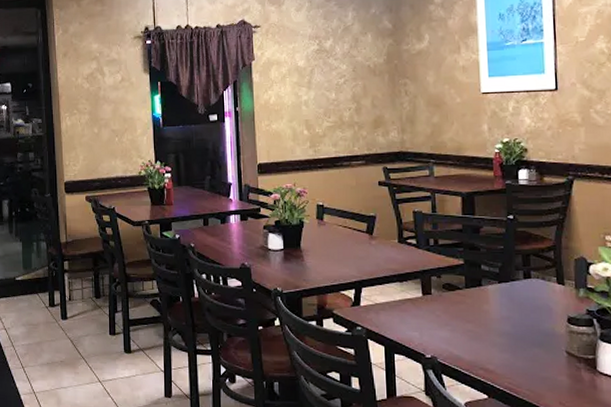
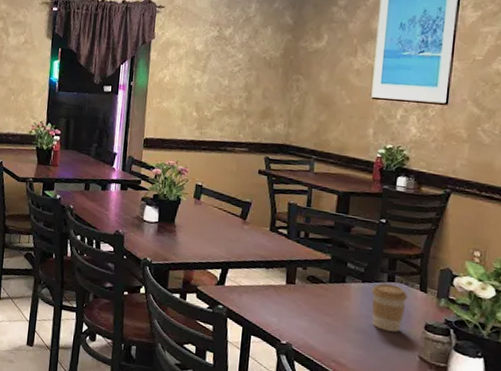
coffee cup: none [508,281,547,330] -> present [371,283,408,332]

